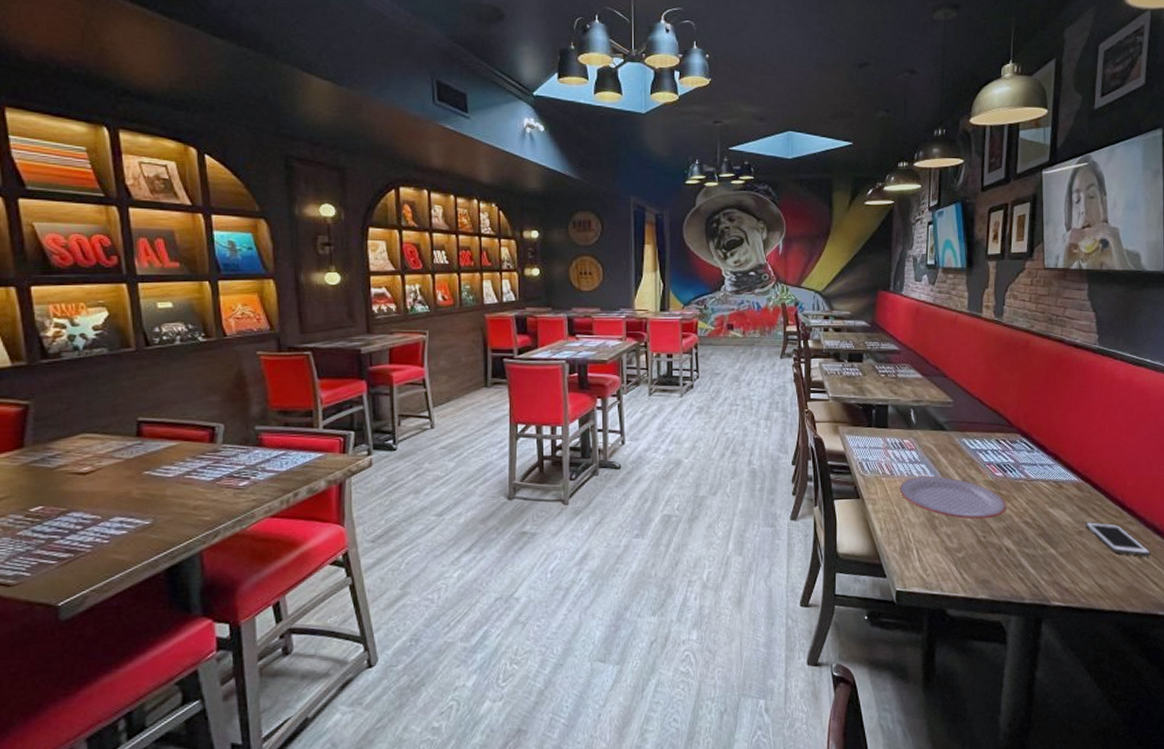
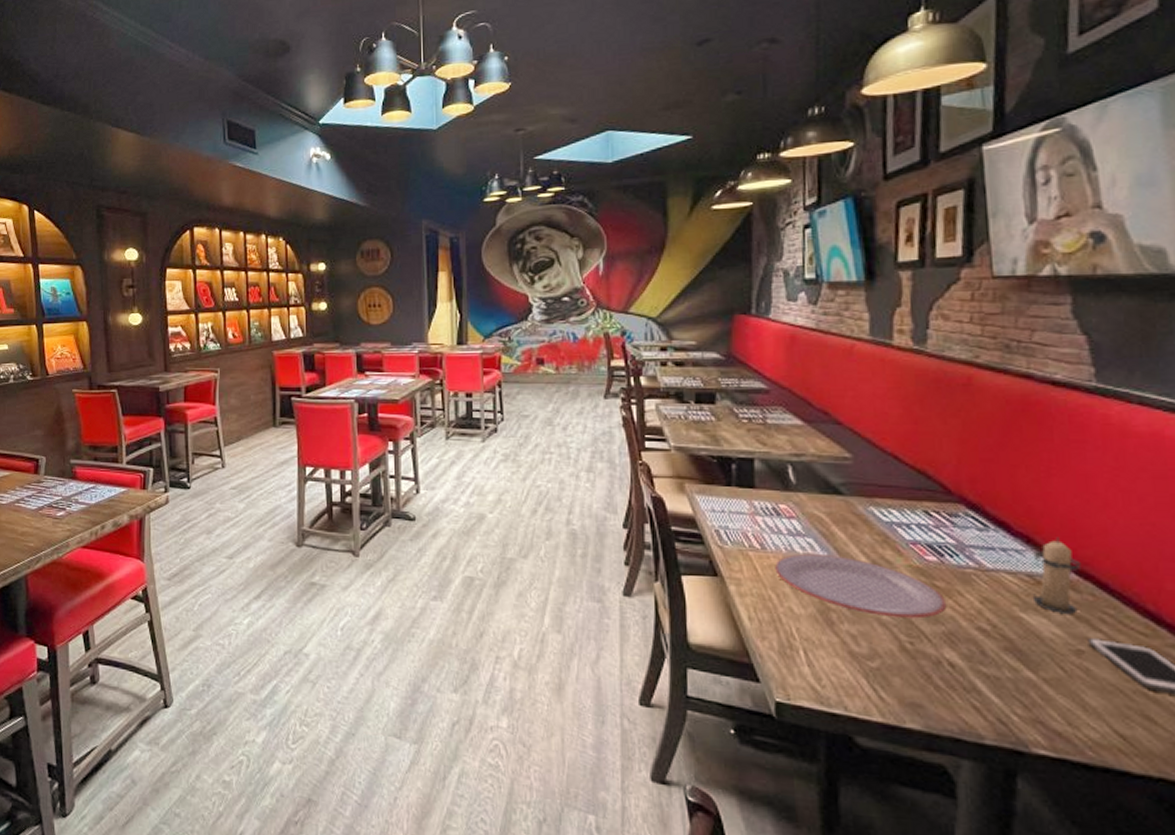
candle: none [1056,454,1084,507] -> present [1032,537,1081,614]

